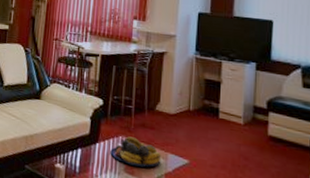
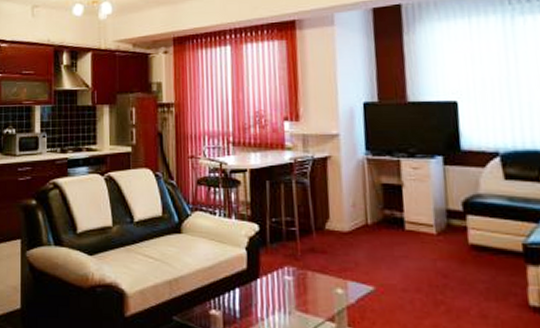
fruit bowl: present [110,136,162,167] -> none [275,266,340,302]

